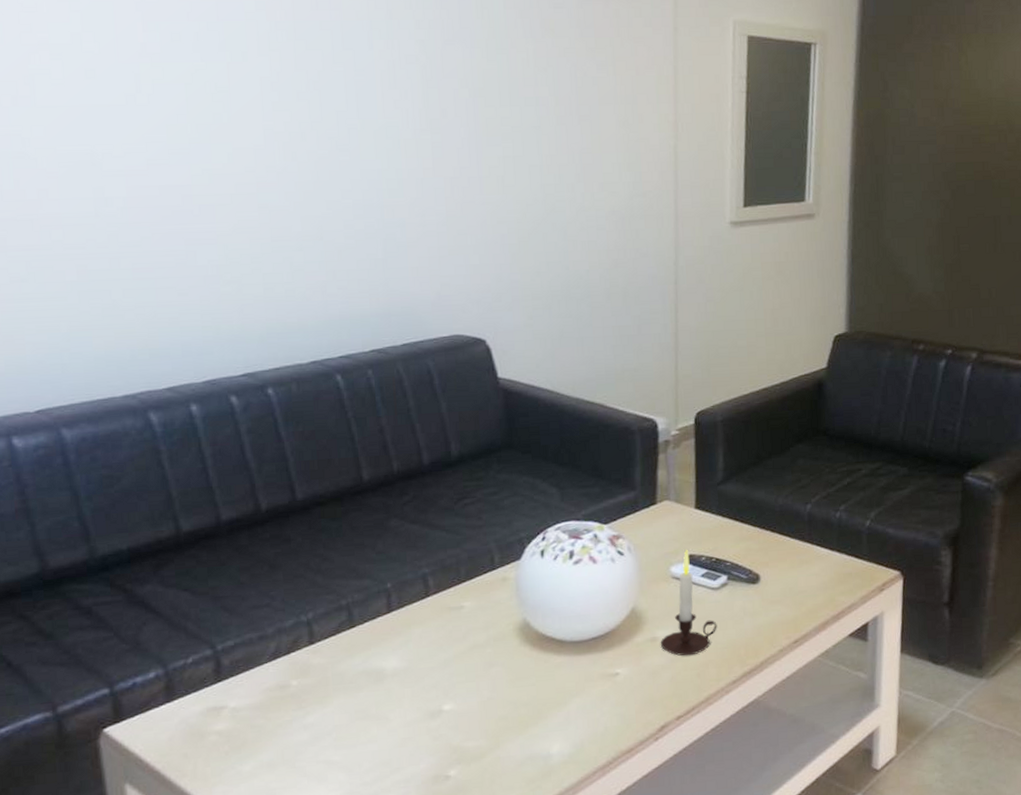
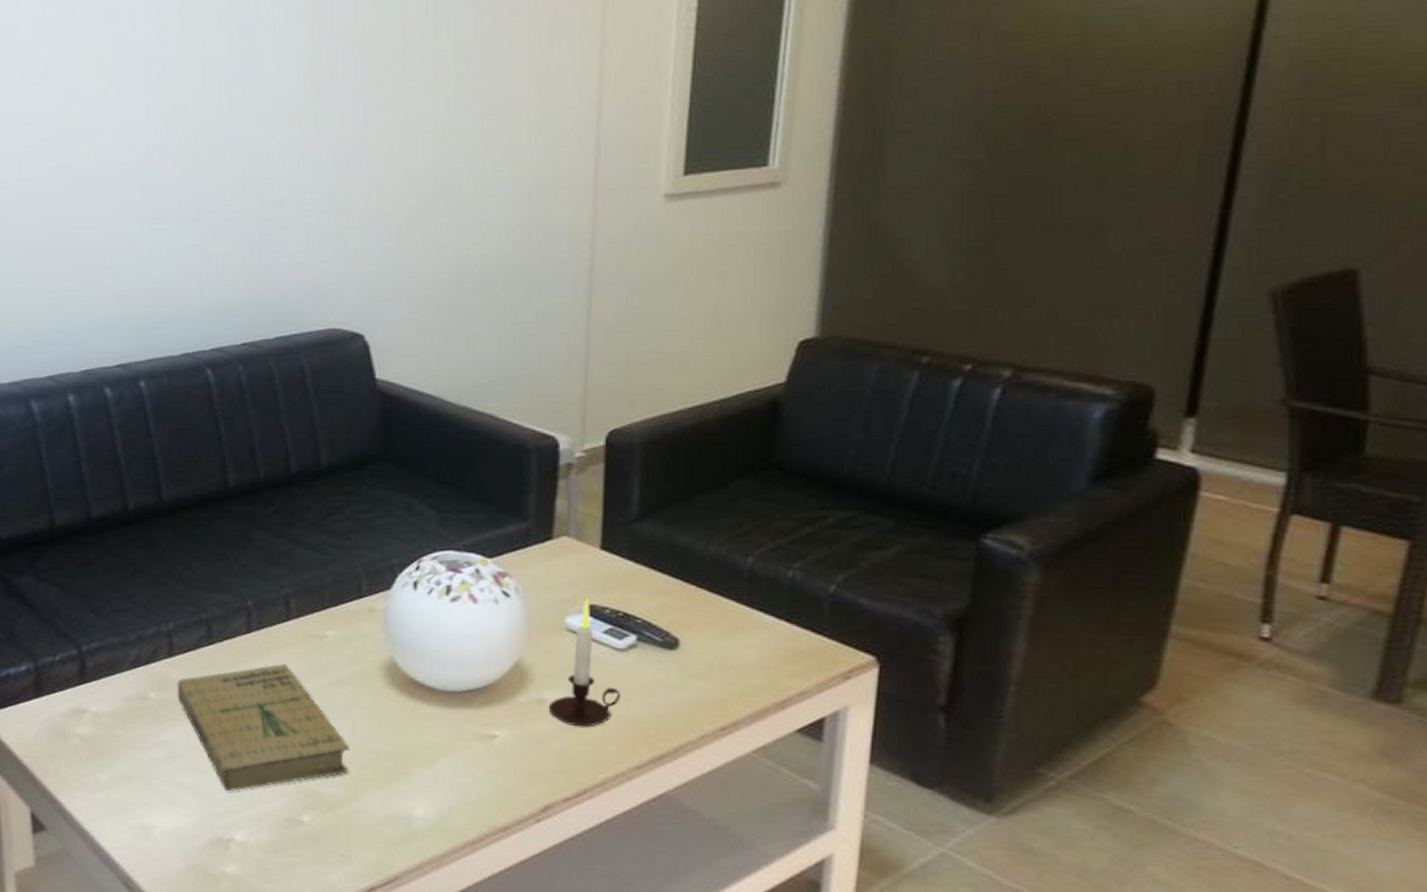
book: none [319,636,491,761] -> present [177,663,350,792]

